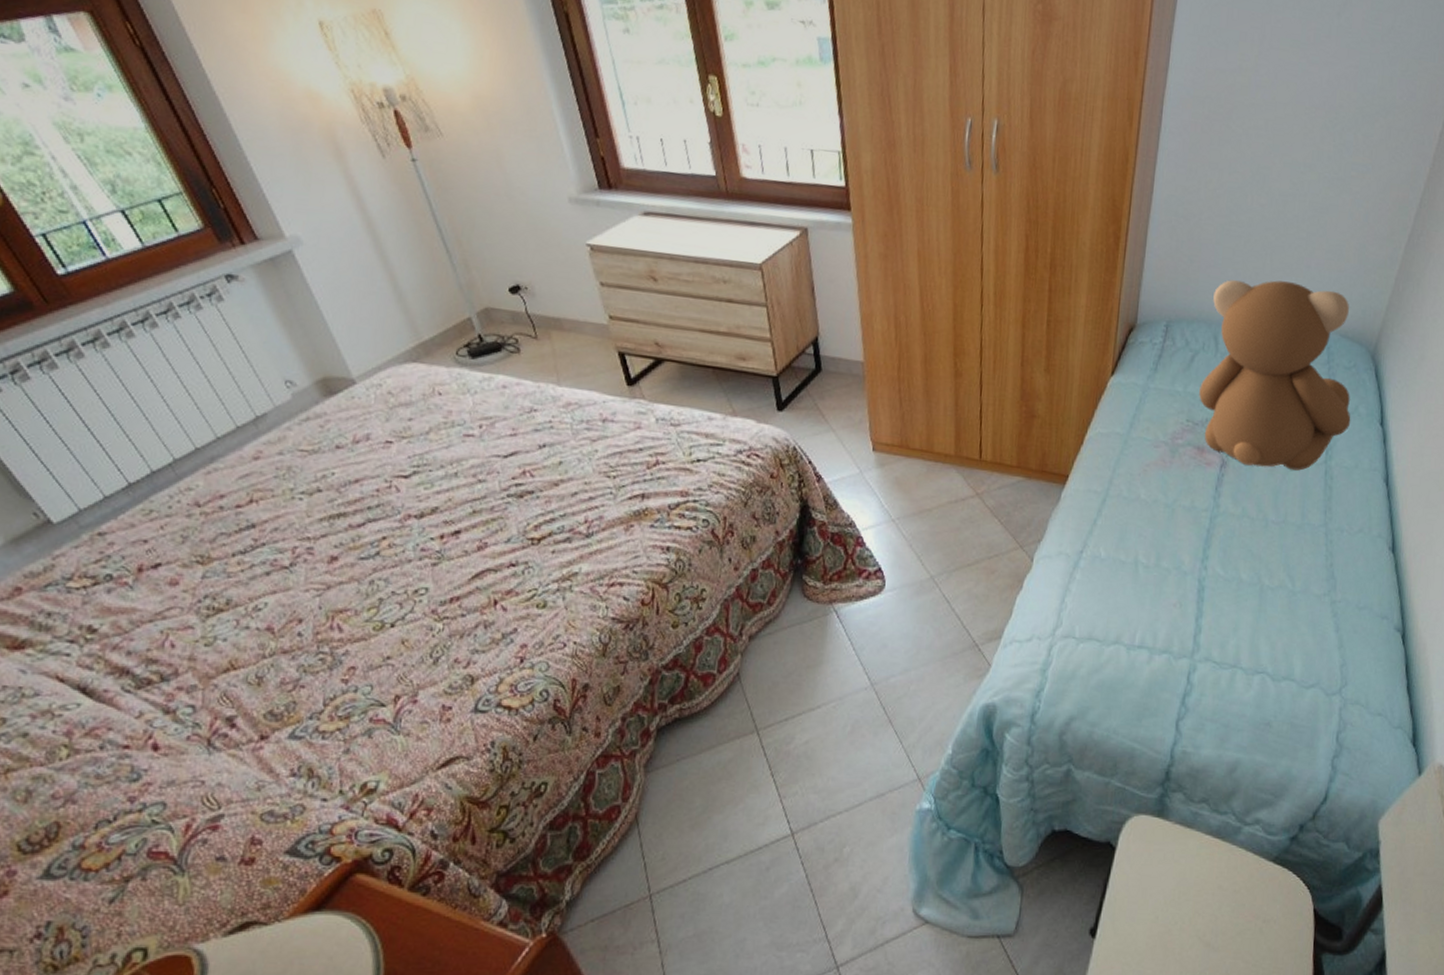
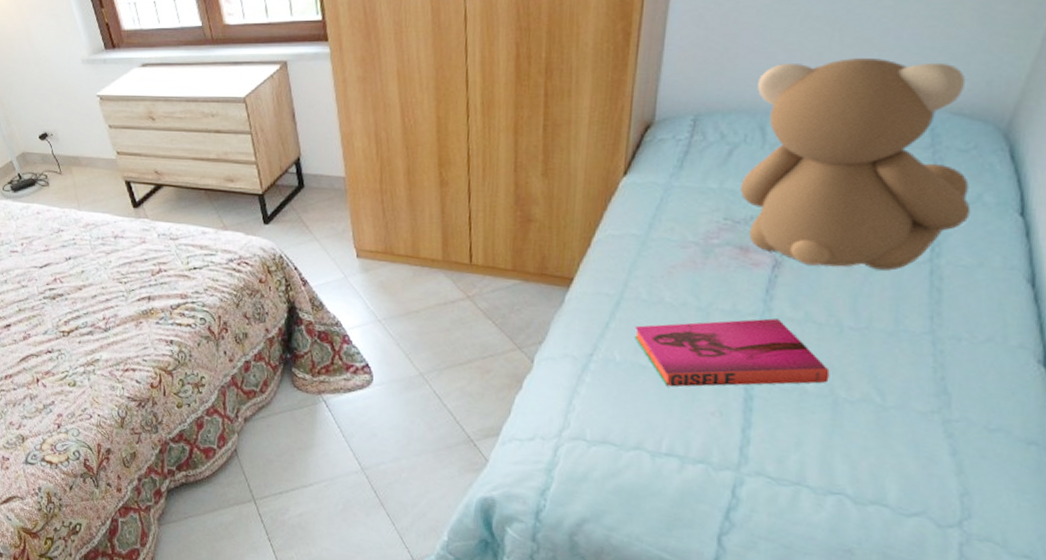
hardback book: none [1117,514,1258,581] -> present [635,318,830,387]

